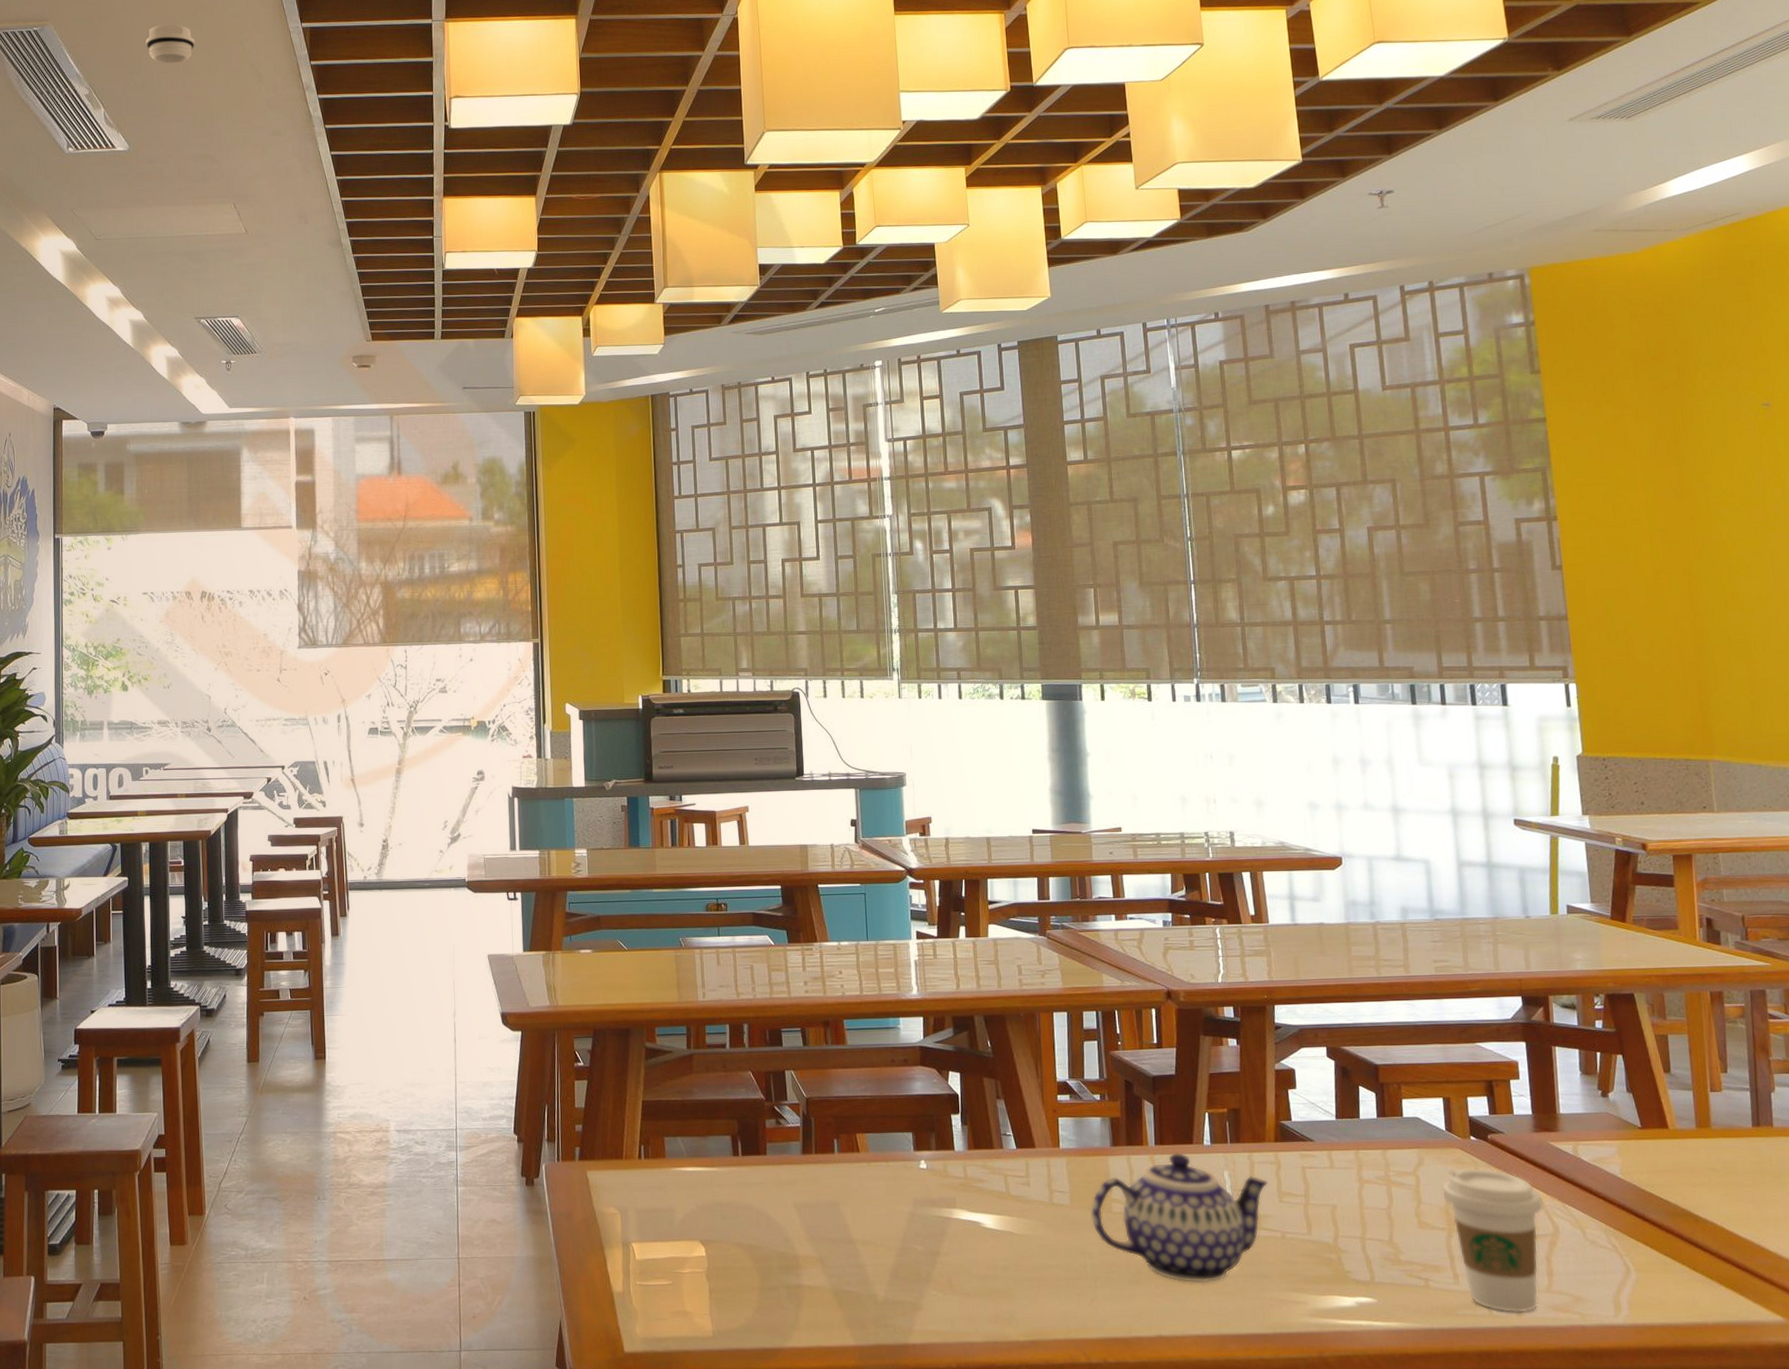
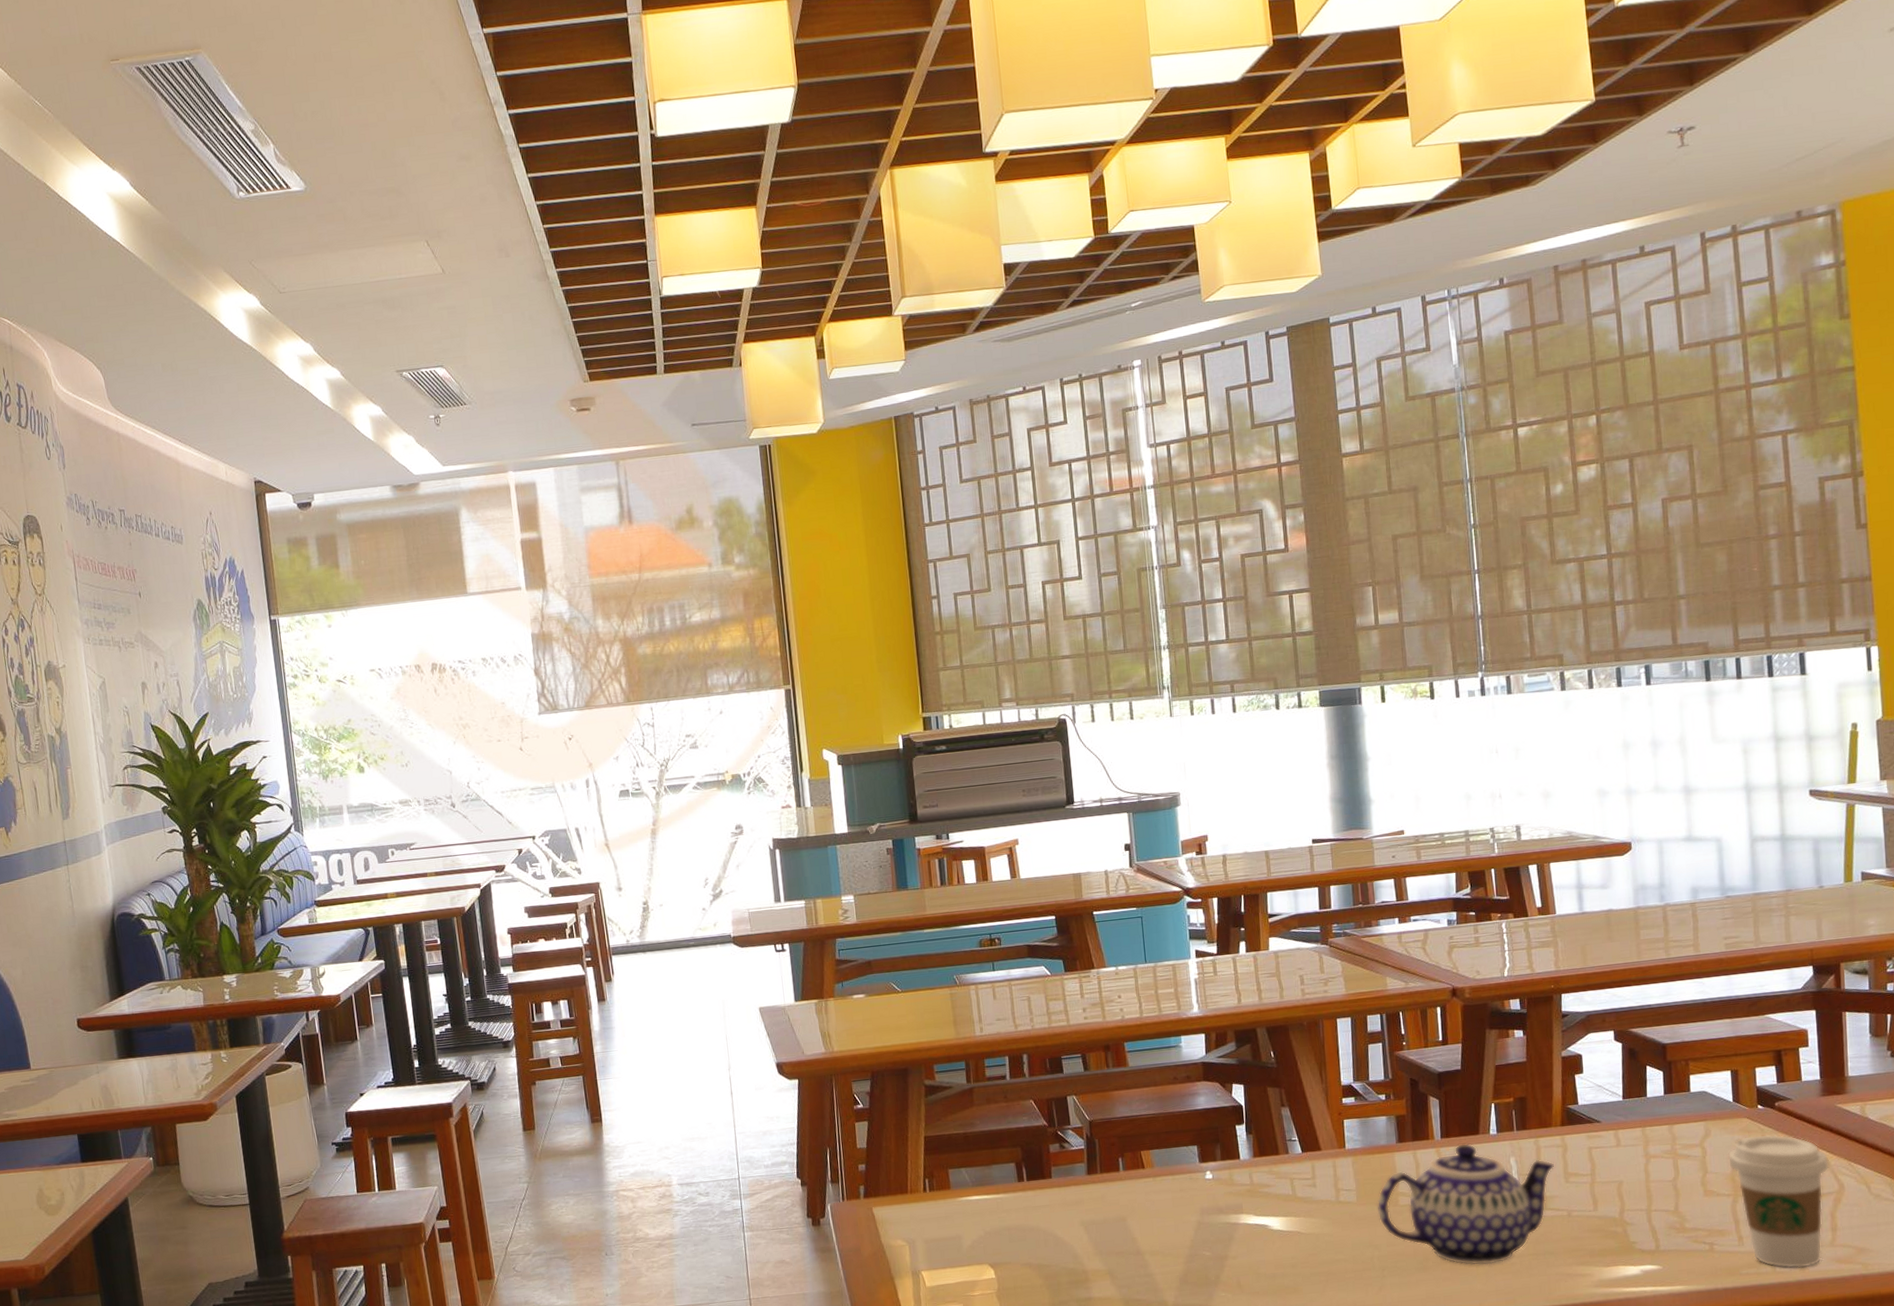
smoke detector: present [145,24,195,64] -> none [311,41,367,88]

